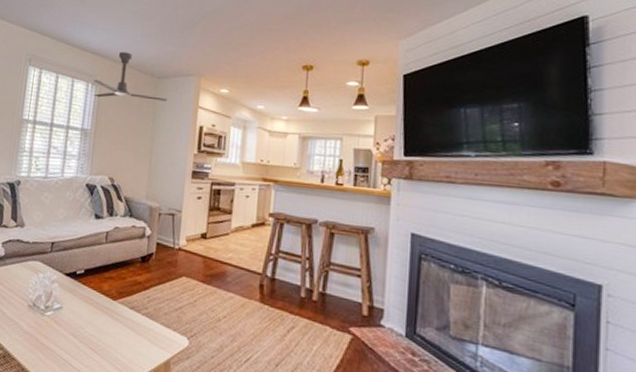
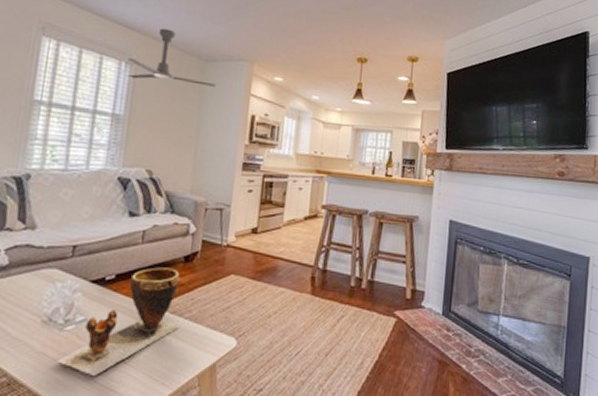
clay pot: none [39,264,138,359] -> present [57,266,181,377]

